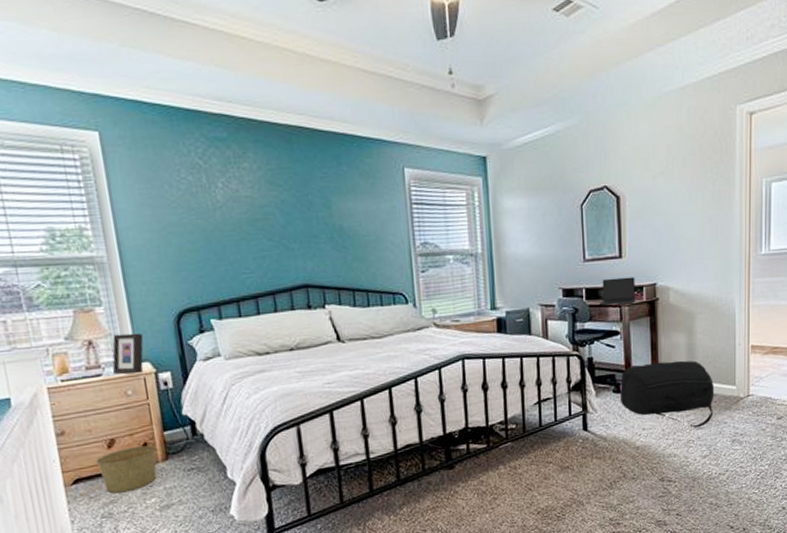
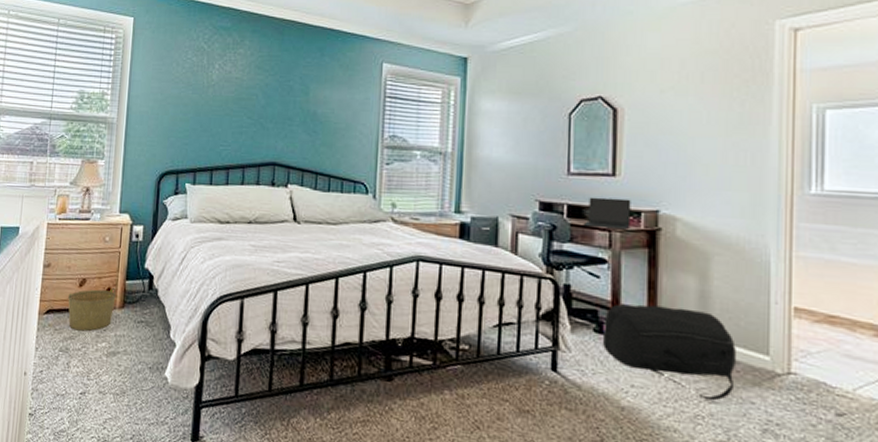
picture frame: present [112,333,144,374] -> none [99,185,129,223]

